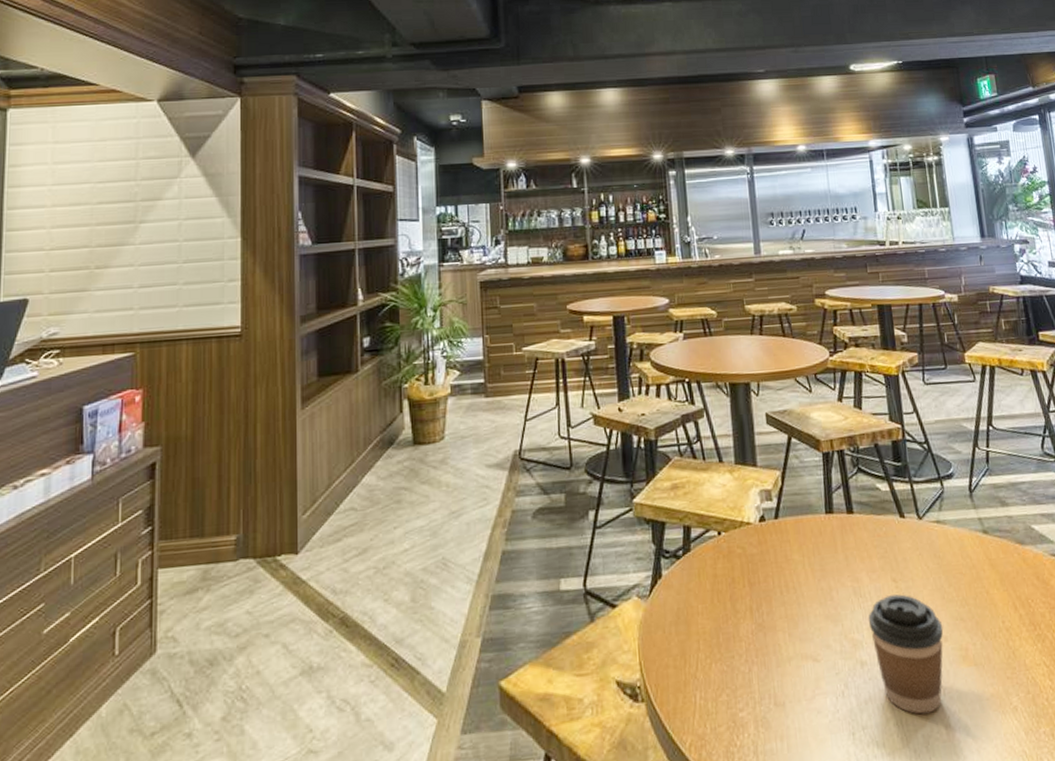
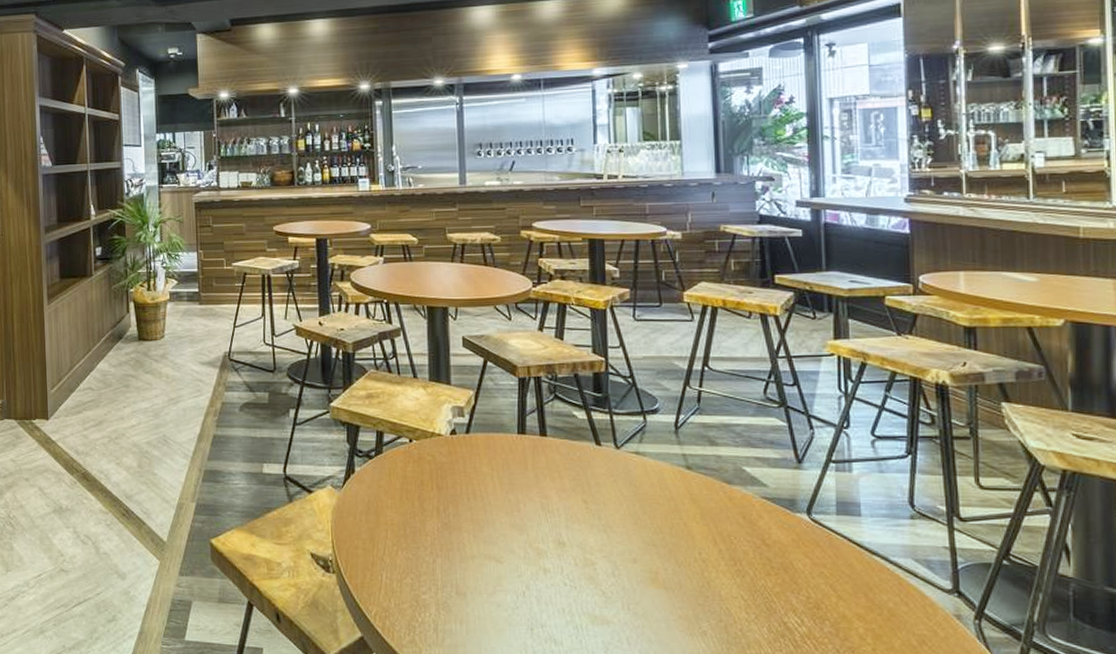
coffee cup: present [868,594,944,715] -> none [554,515,633,623]

